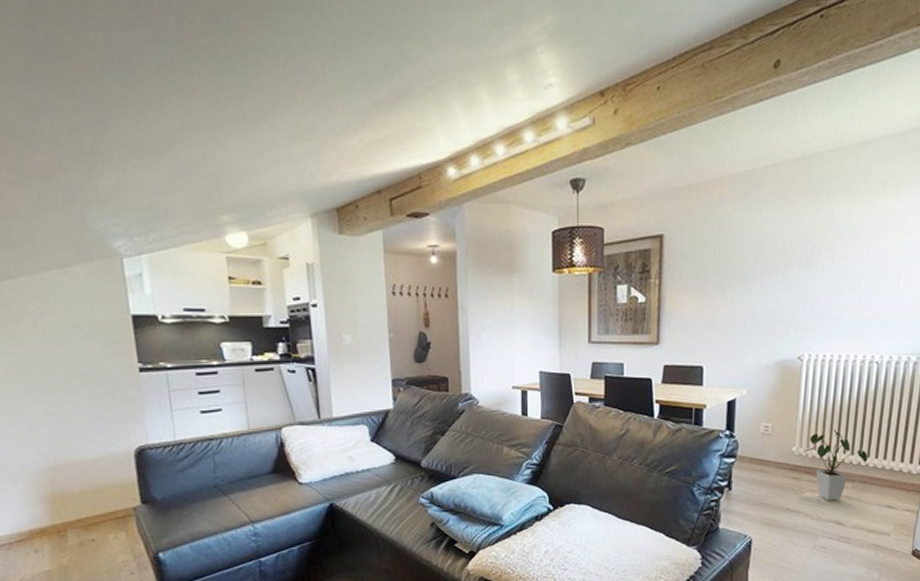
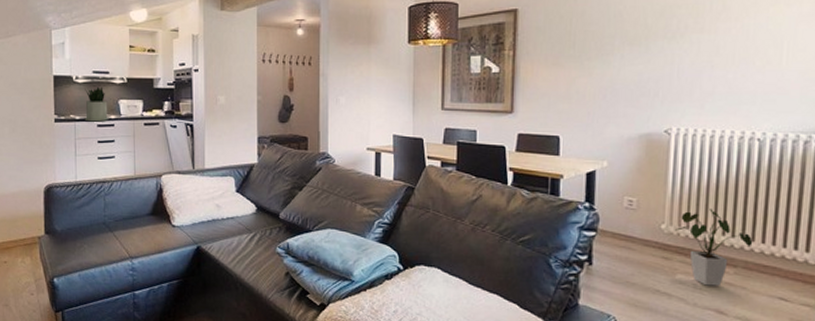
planter: none [175,327,211,370] -> present [84,86,109,122]

